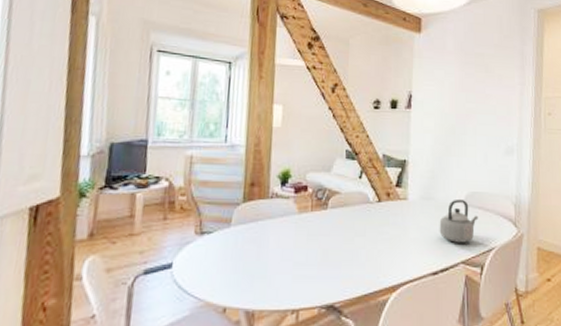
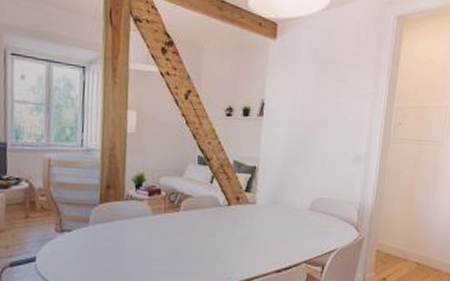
teapot: present [439,200,479,243] -> none [284,205,323,245]

